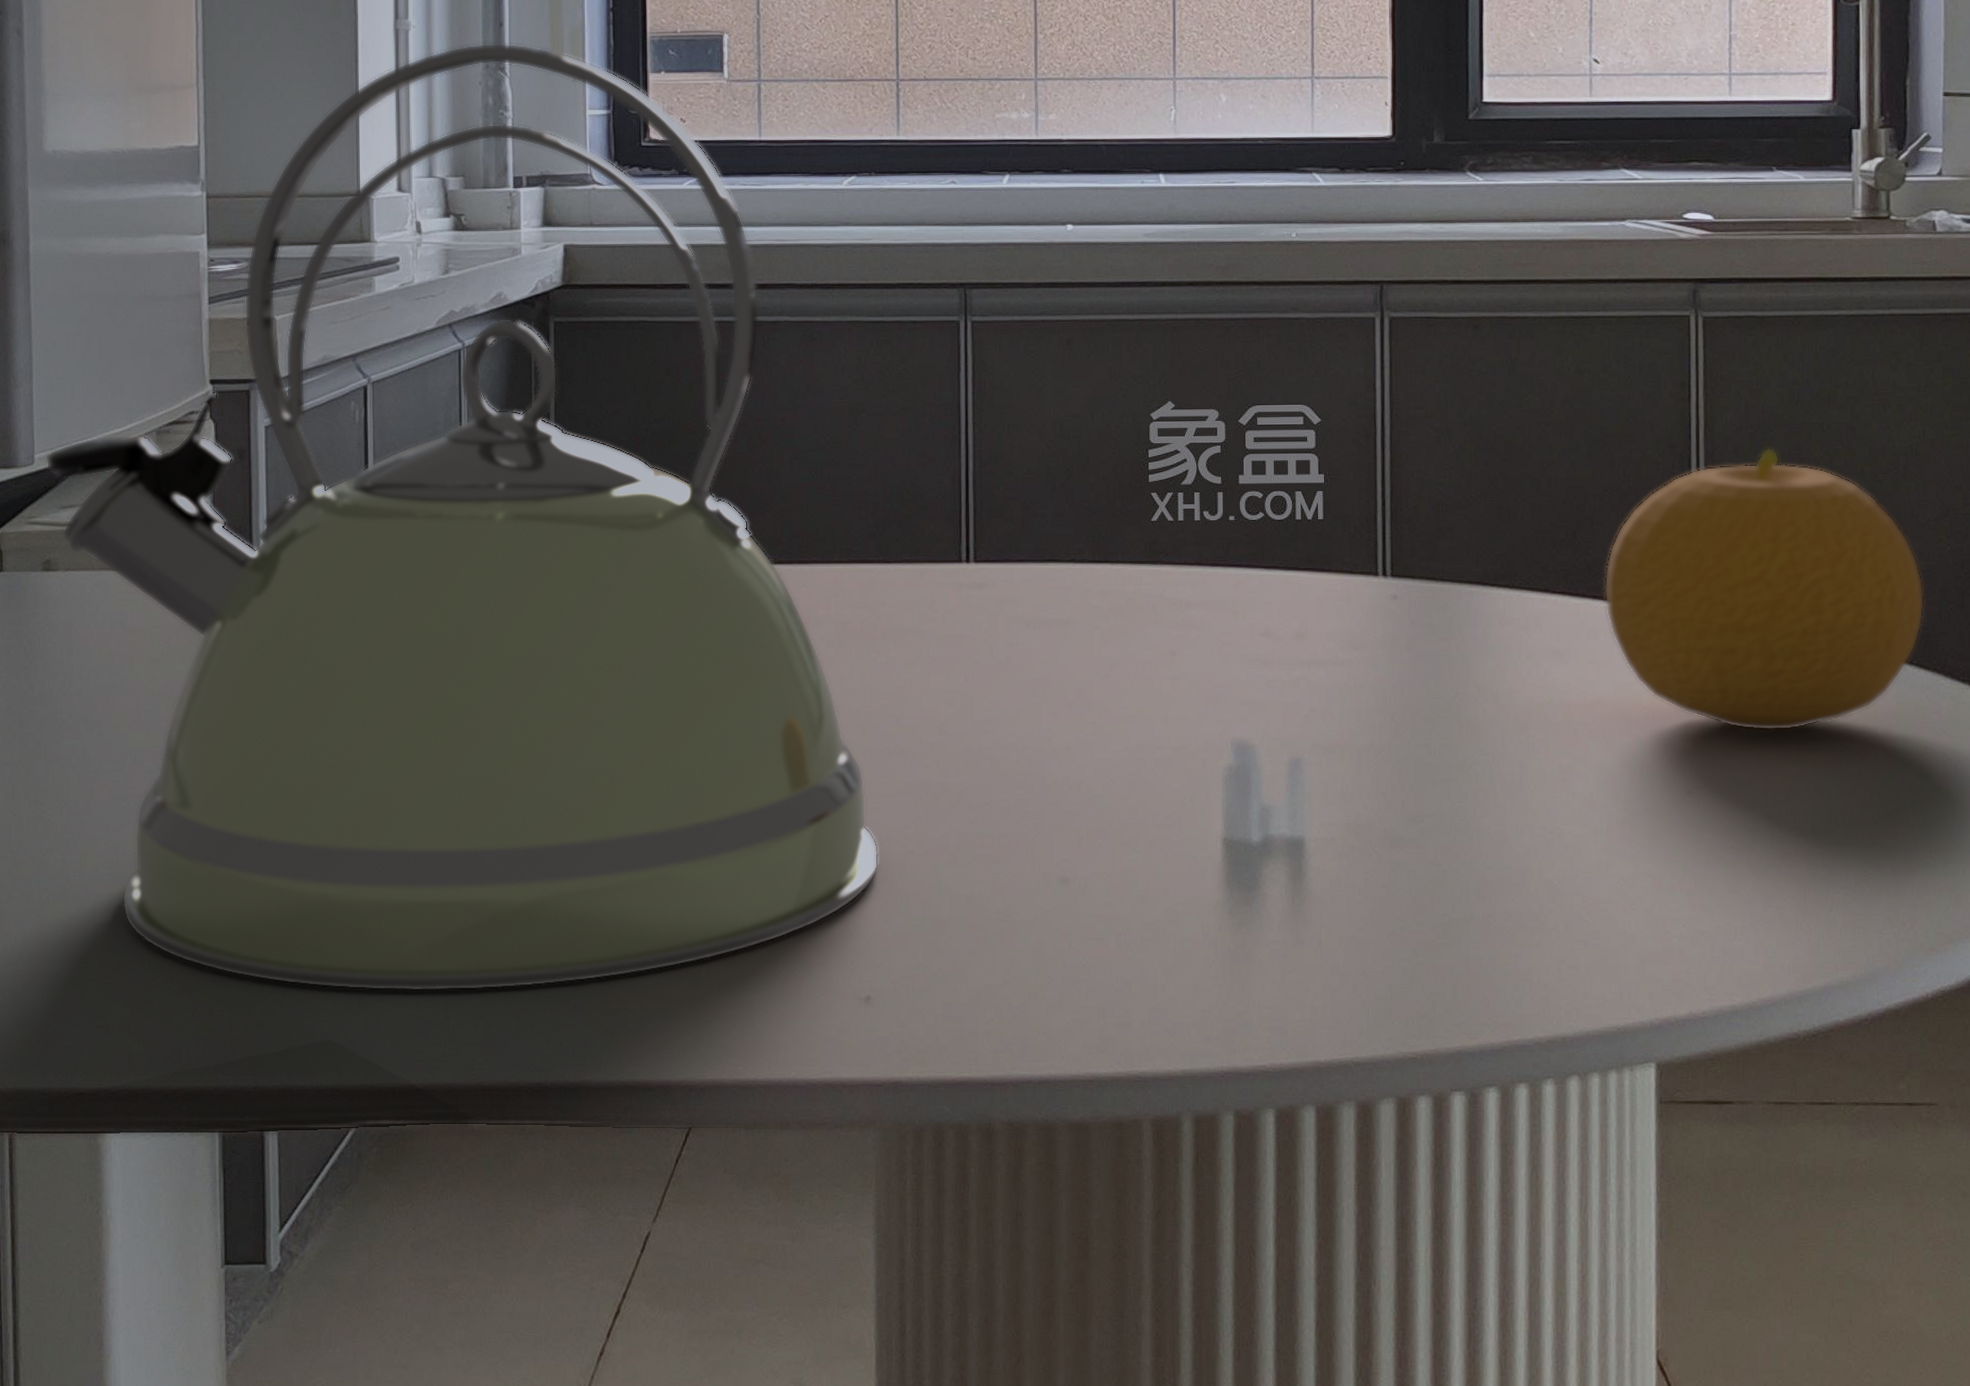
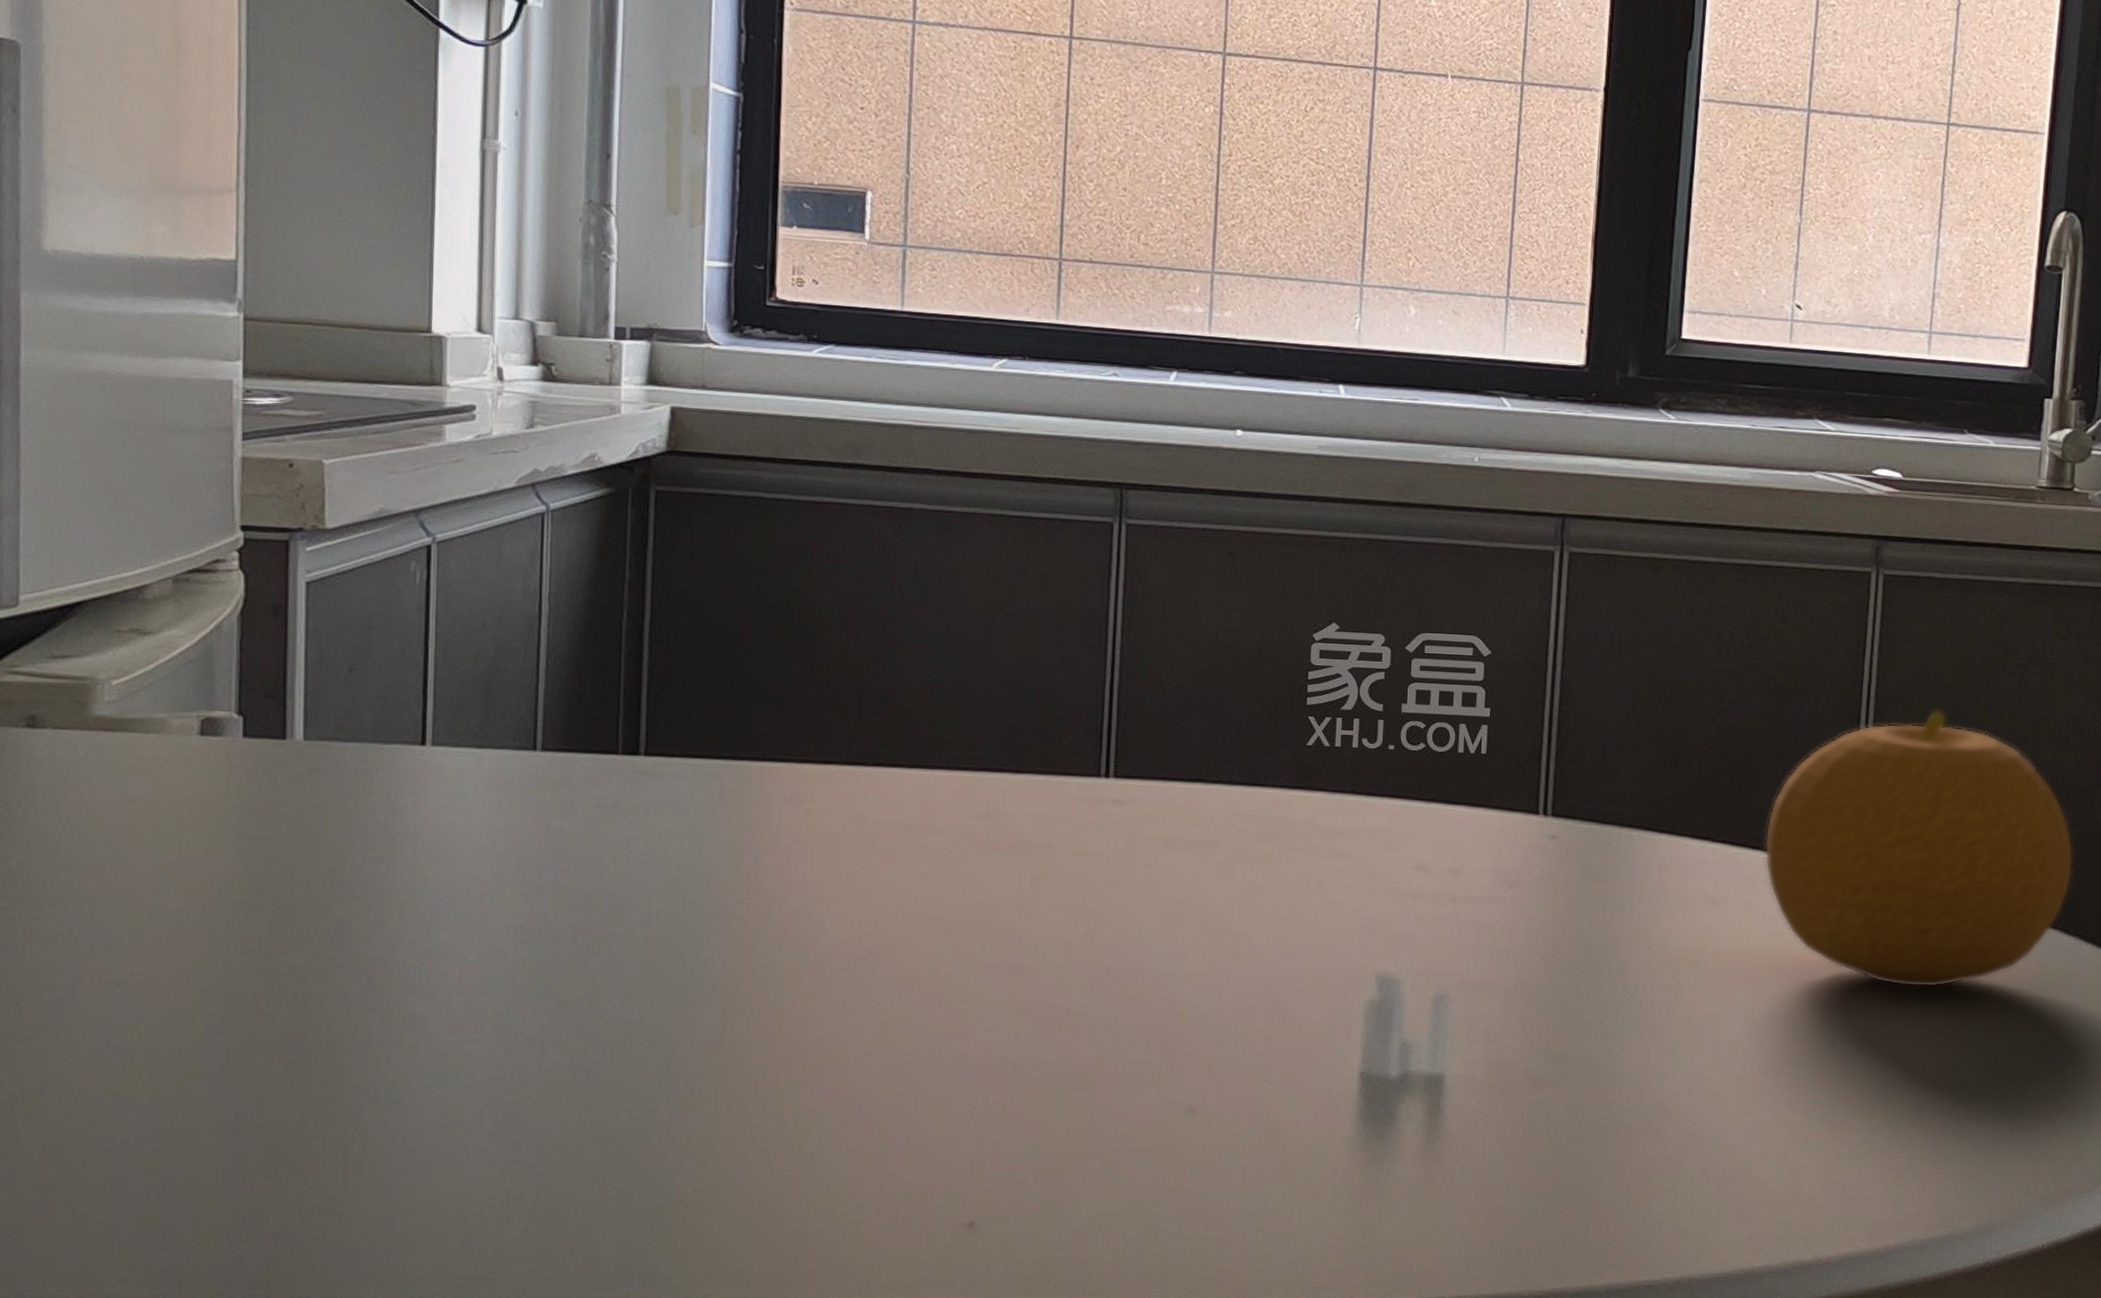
kettle: present [45,43,879,992] -> none [32,175,992,1206]

